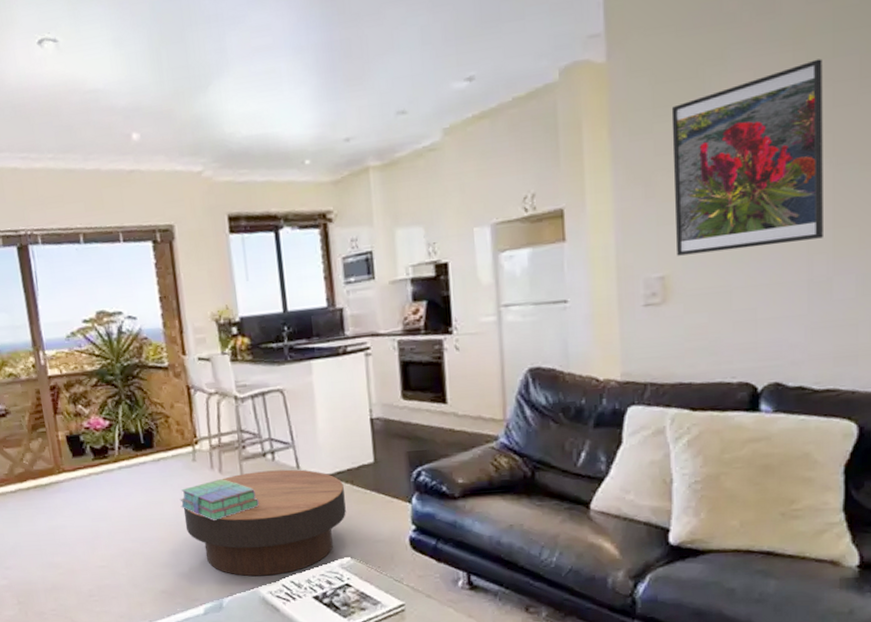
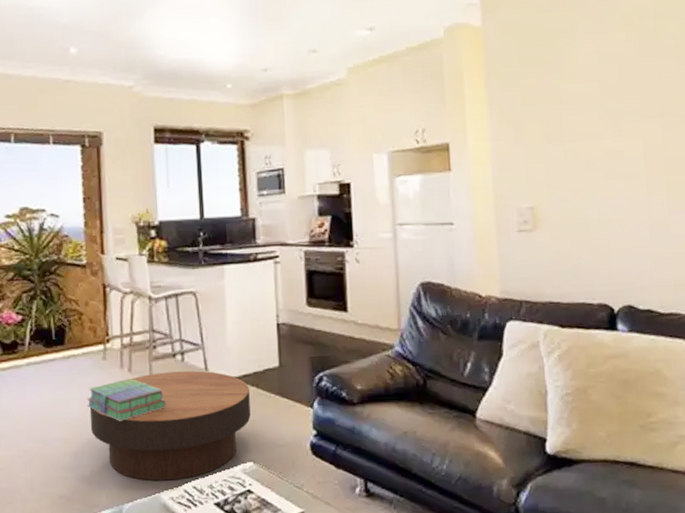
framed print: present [671,58,823,256] -> none [534,39,658,190]

